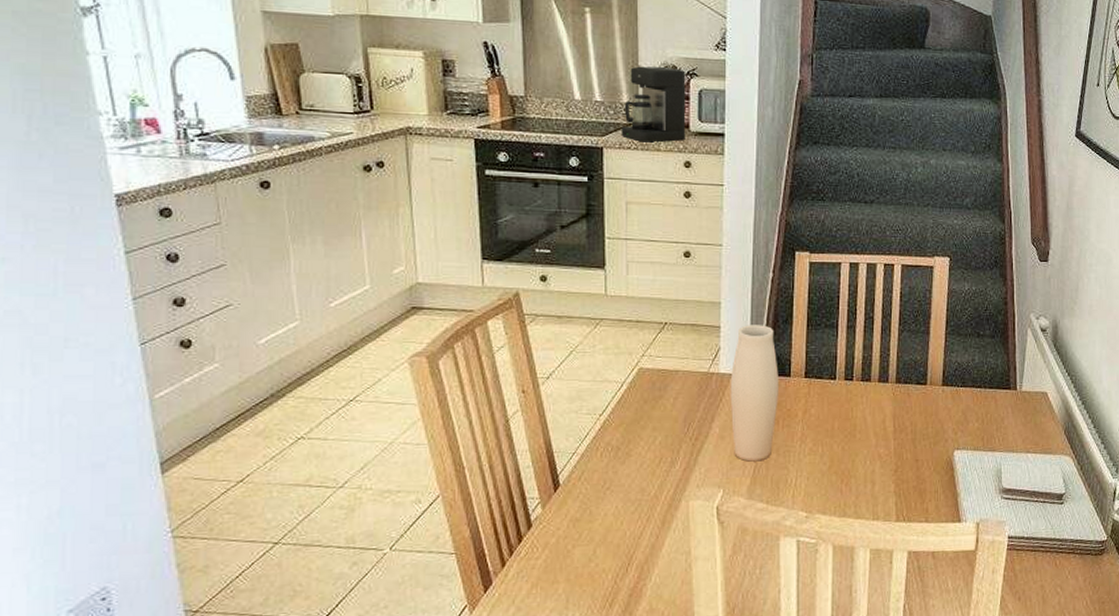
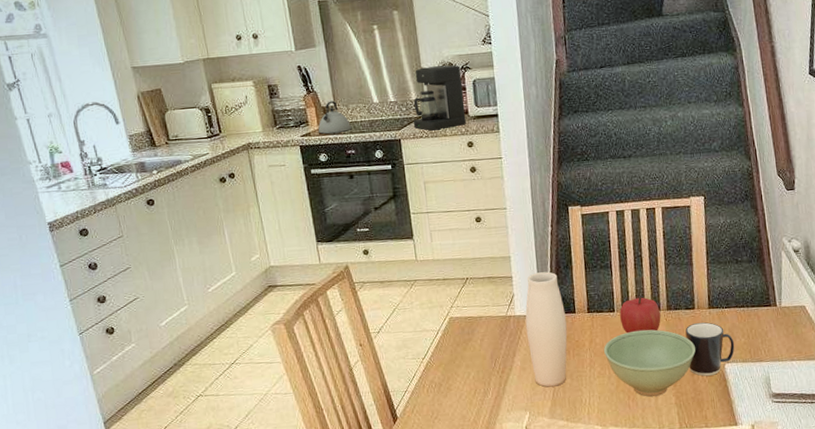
kettle: none [501,89,543,129] -> present [318,100,351,134]
bowl: none [819,403,923,482] -> present [604,329,696,397]
fruit: none [842,365,888,407] -> present [620,297,661,334]
mug: none [914,400,967,463] -> present [685,322,735,377]

